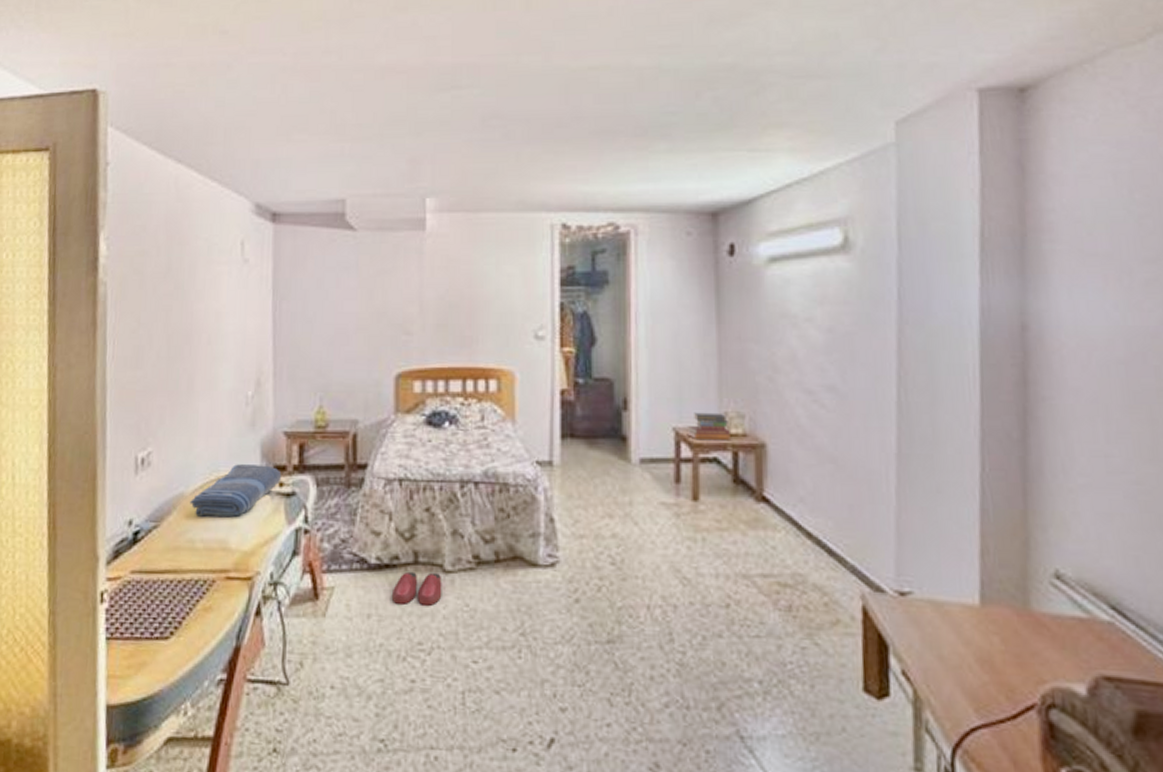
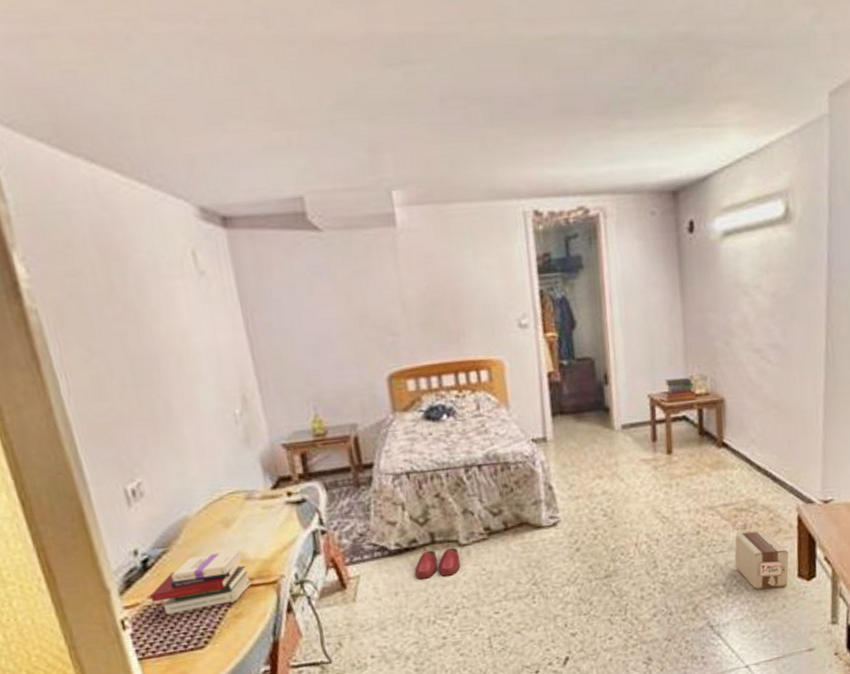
books: none [132,535,228,596] -> present [150,550,253,614]
towel: present [190,464,282,517] -> none [196,478,289,536]
box: none [775,616,851,703] -> present [734,531,789,590]

